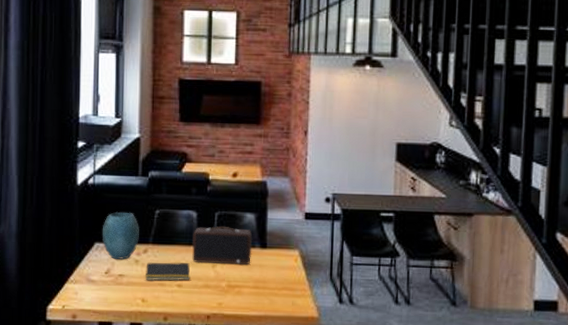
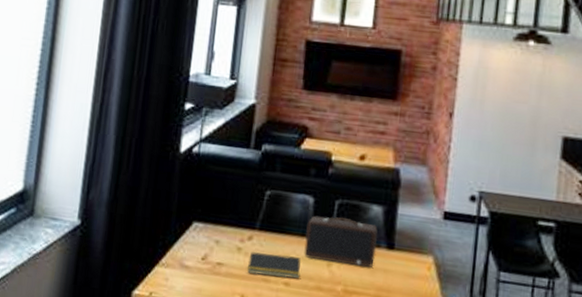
vase: present [102,212,139,260] -> none [202,188,246,245]

